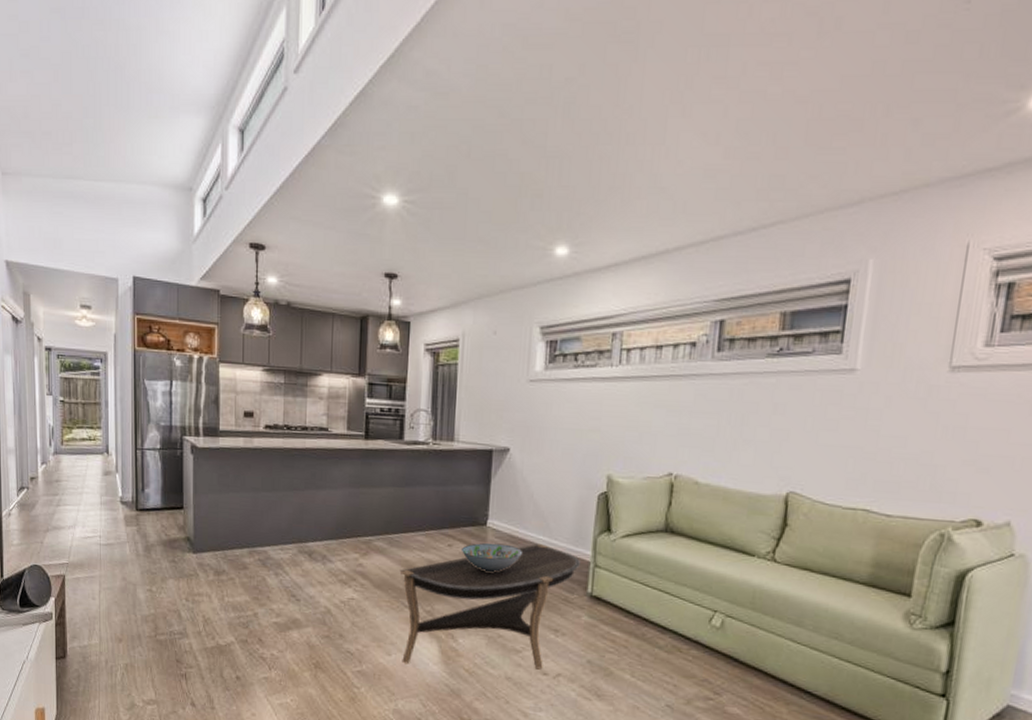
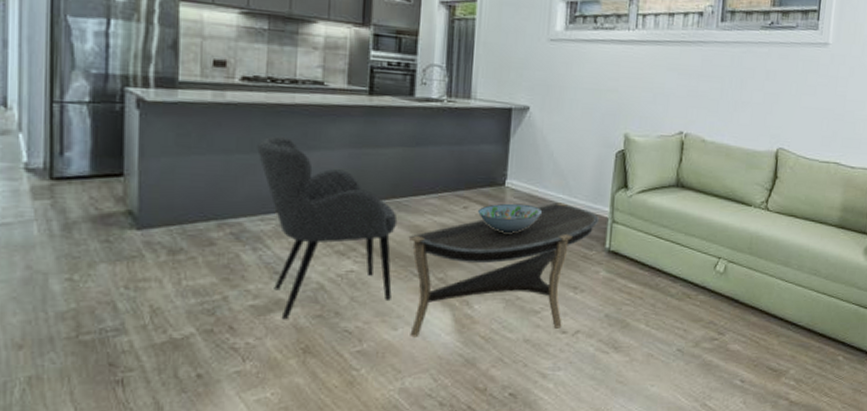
armchair: none [277,476,390,637] -> present [257,136,398,320]

